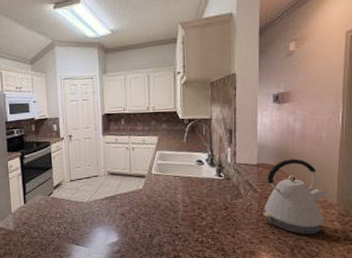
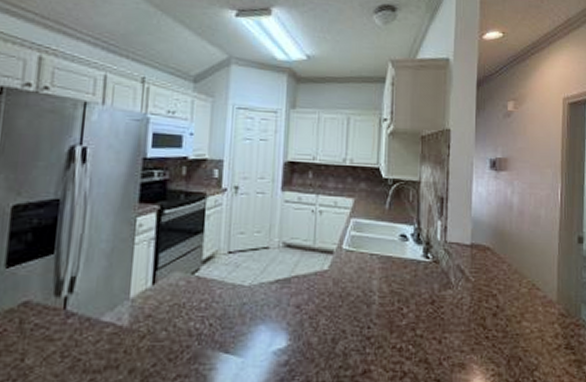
kettle: present [262,159,326,234] -> none [475,240,545,340]

